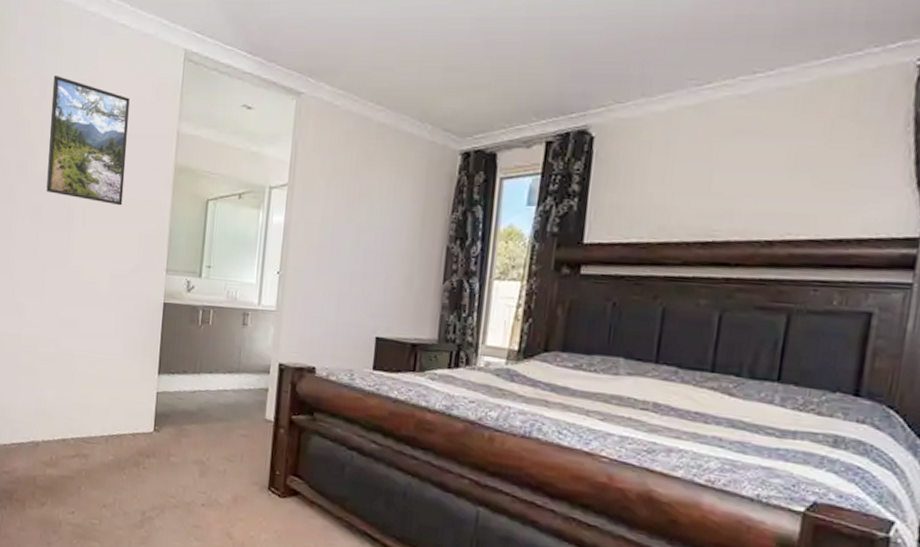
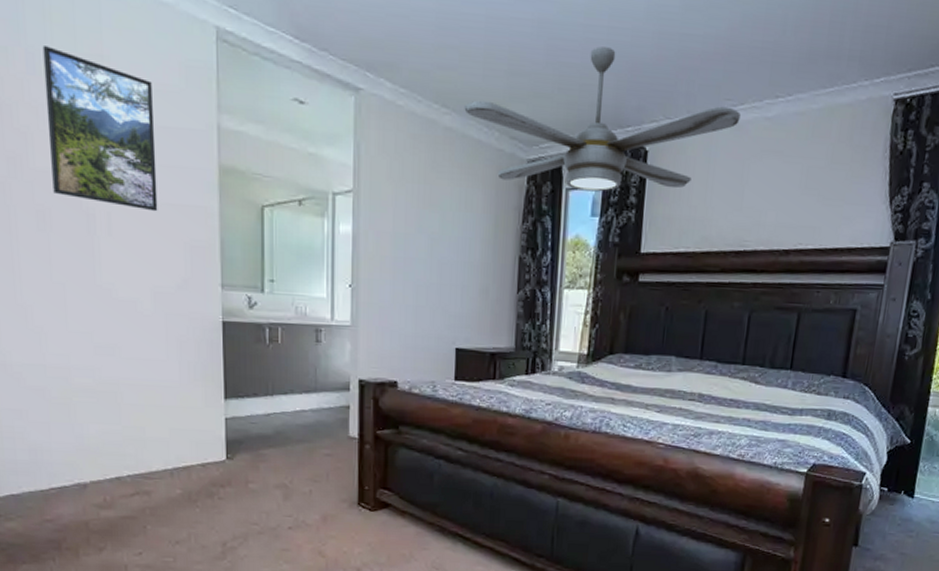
ceiling fan: none [398,37,707,180] -> present [464,46,740,192]

